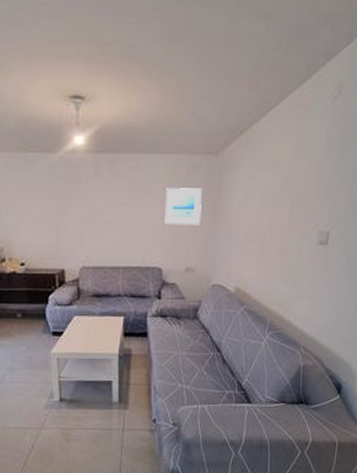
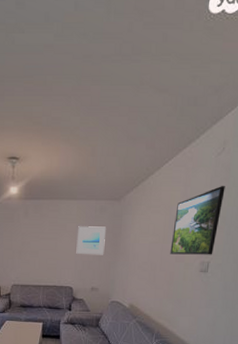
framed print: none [282,138,344,223] -> present [170,186,225,255]

